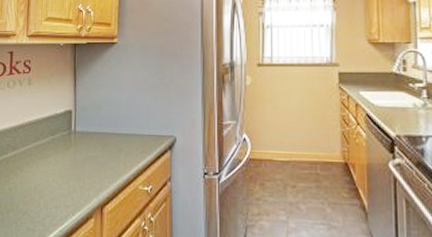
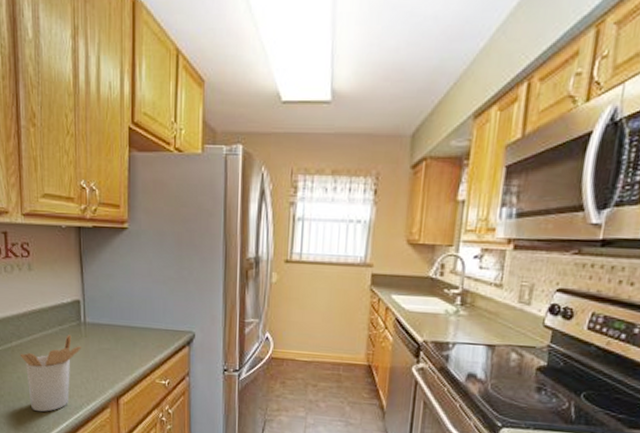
utensil holder: none [13,144,71,224] -> present [19,335,82,412]

